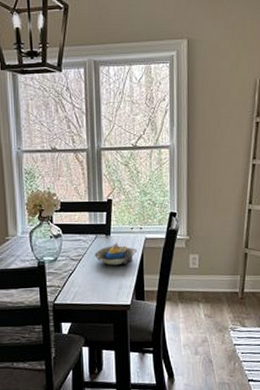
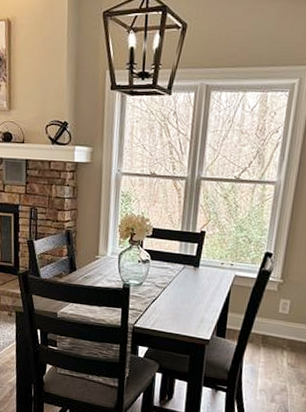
decorative bowl: present [95,242,137,266] -> none [180,275,225,299]

